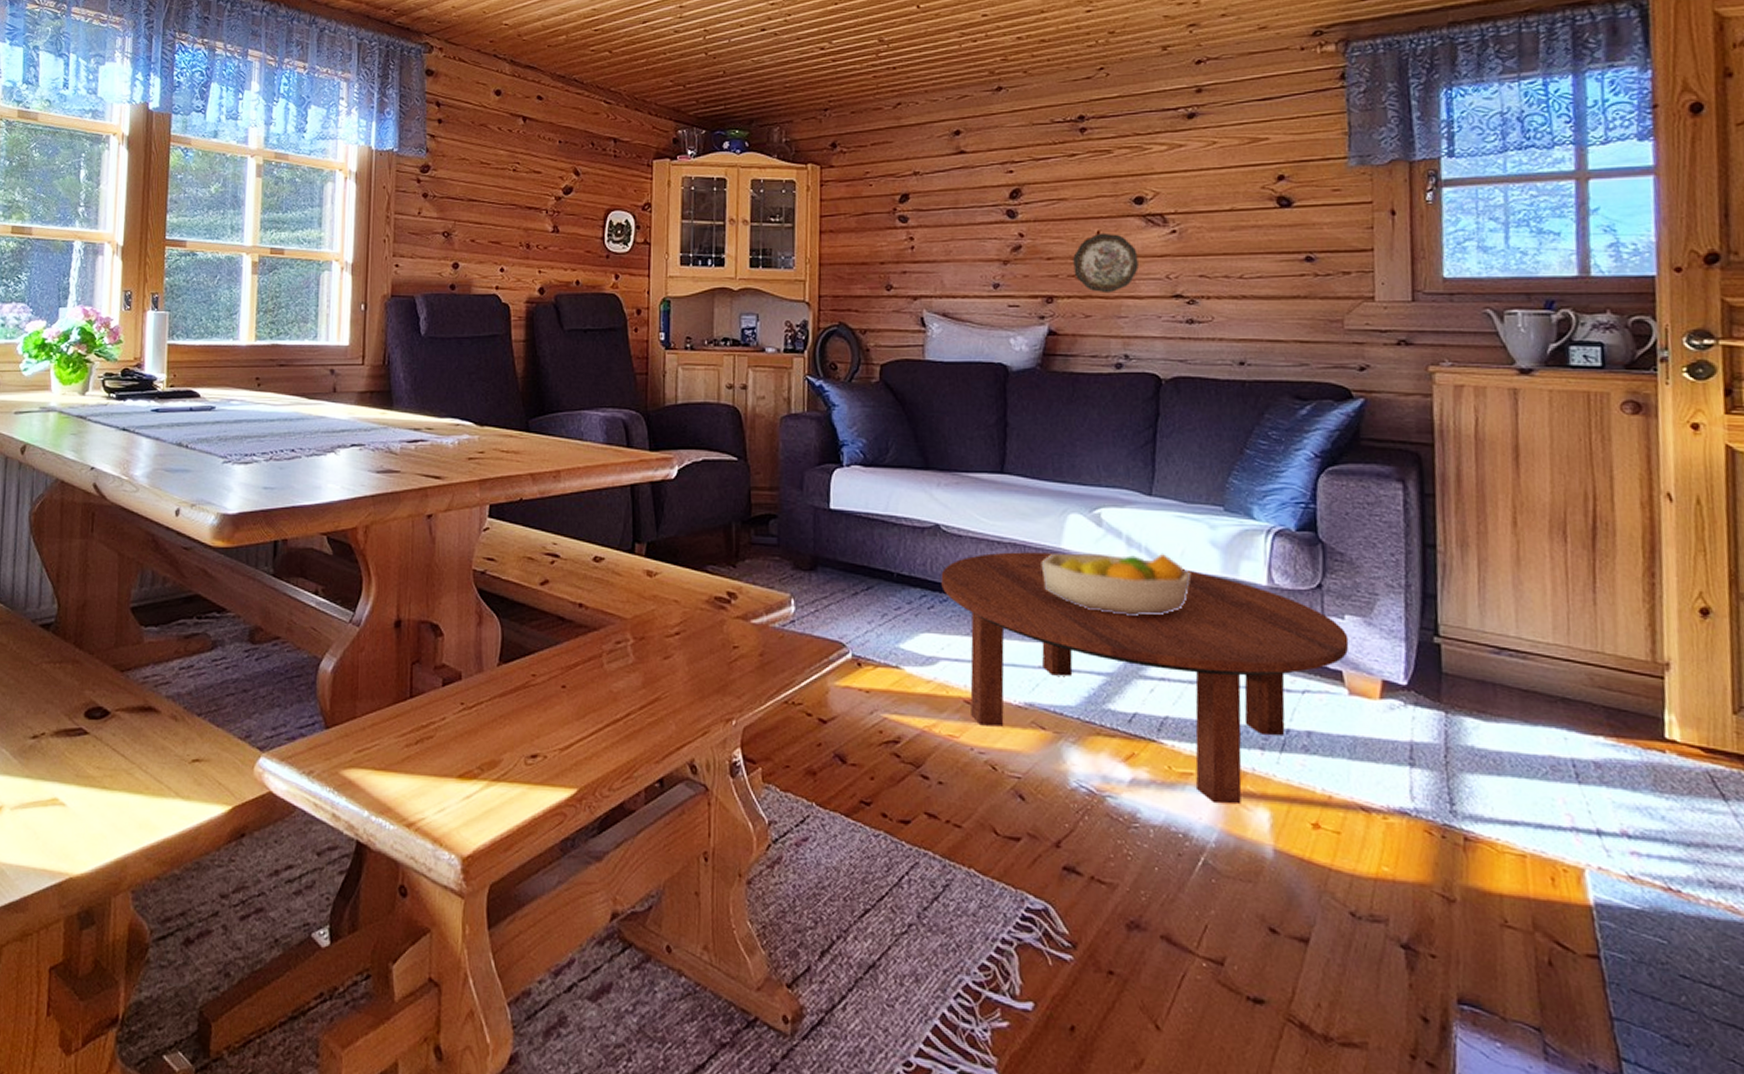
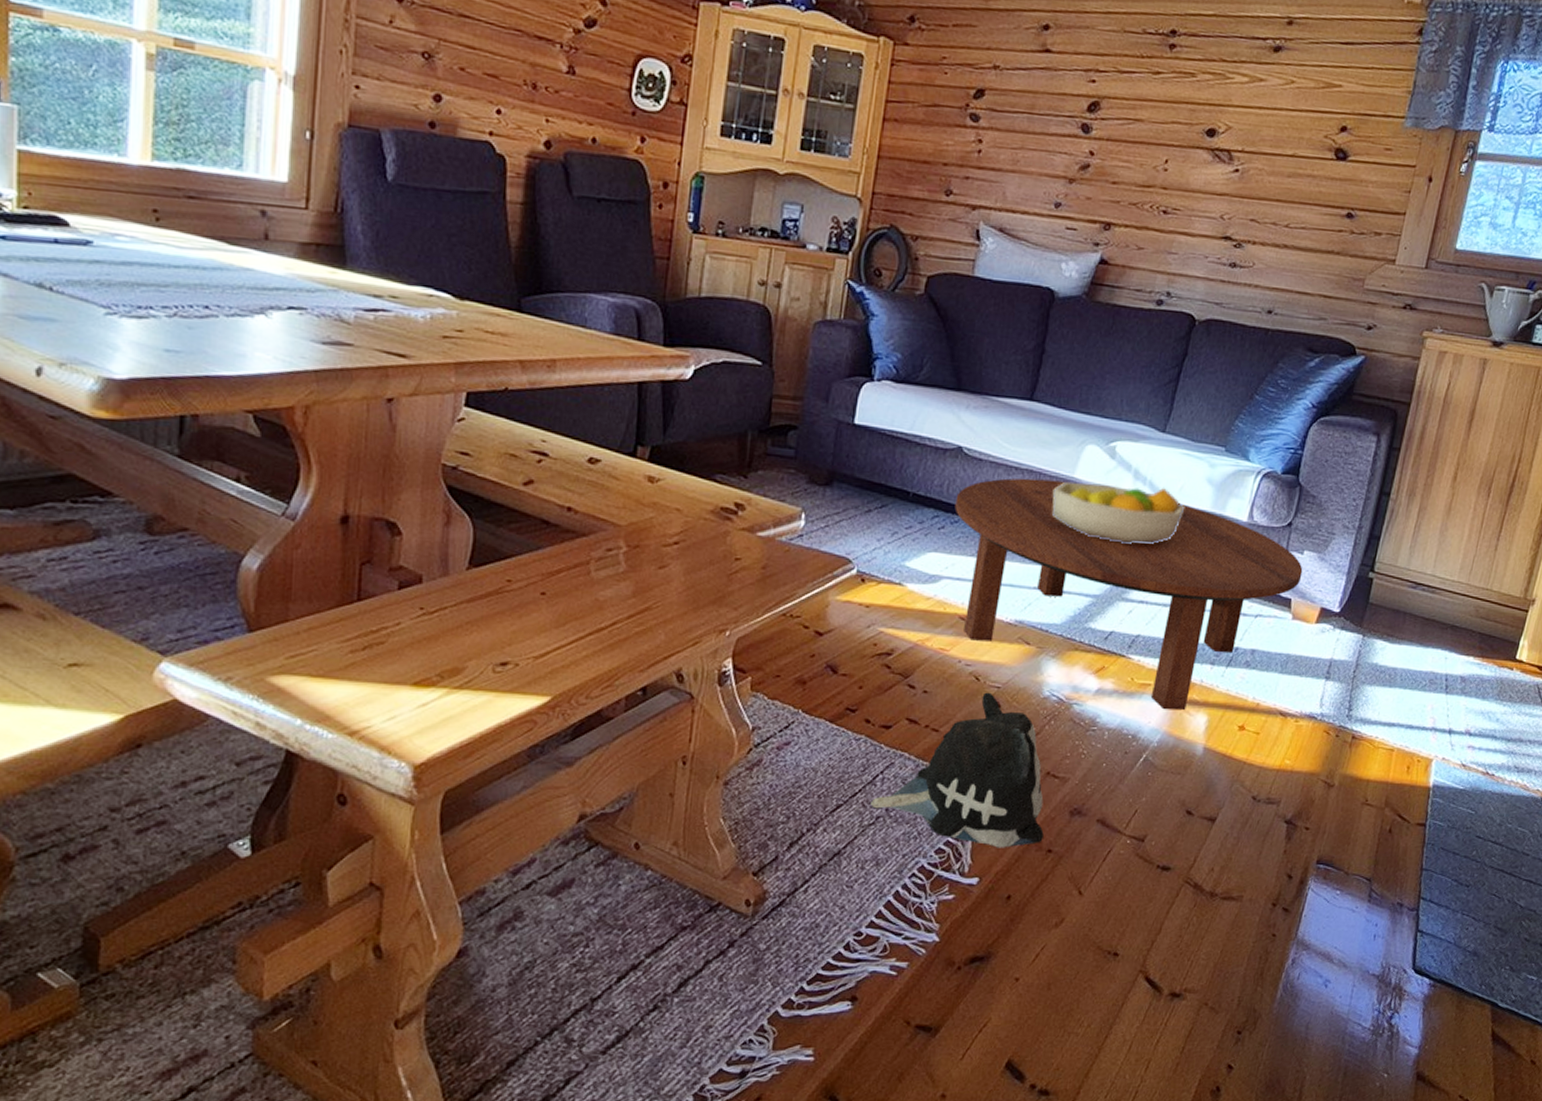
plush toy: none [900,783,1100,967] -> present [871,692,1044,848]
decorative plate: present [1073,232,1139,294] -> none [1135,161,1199,227]

